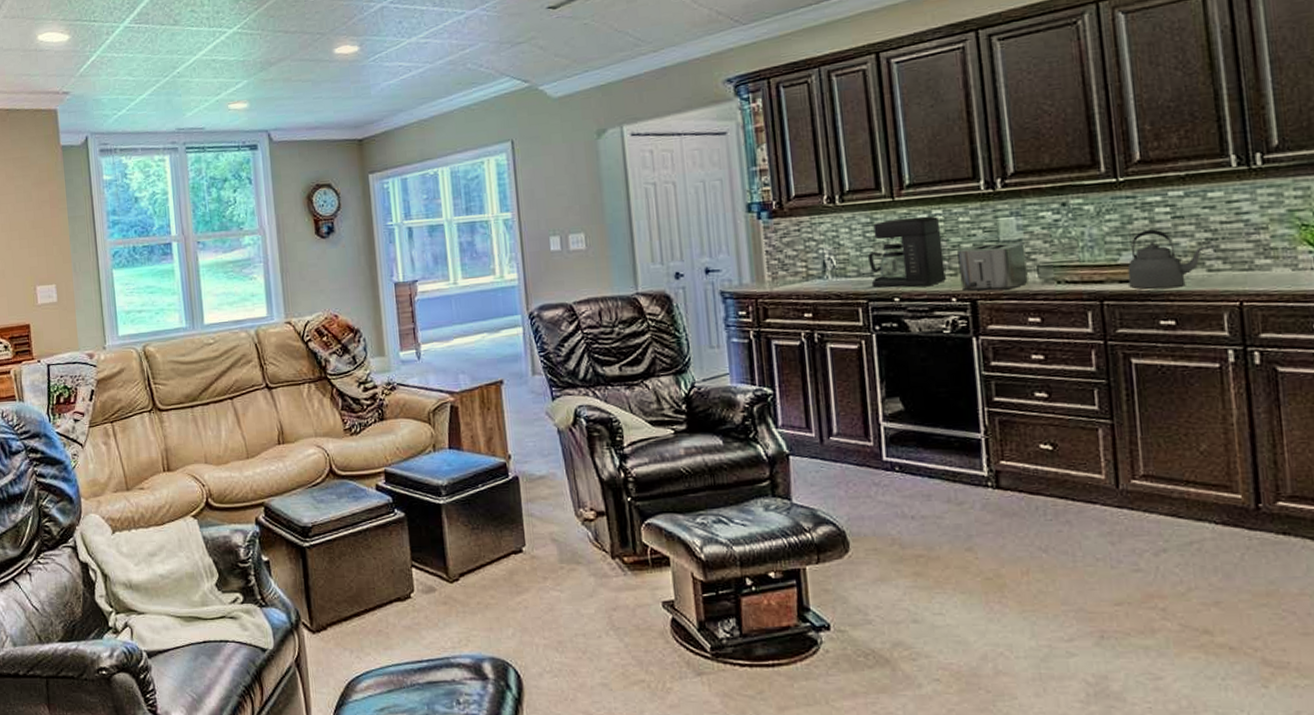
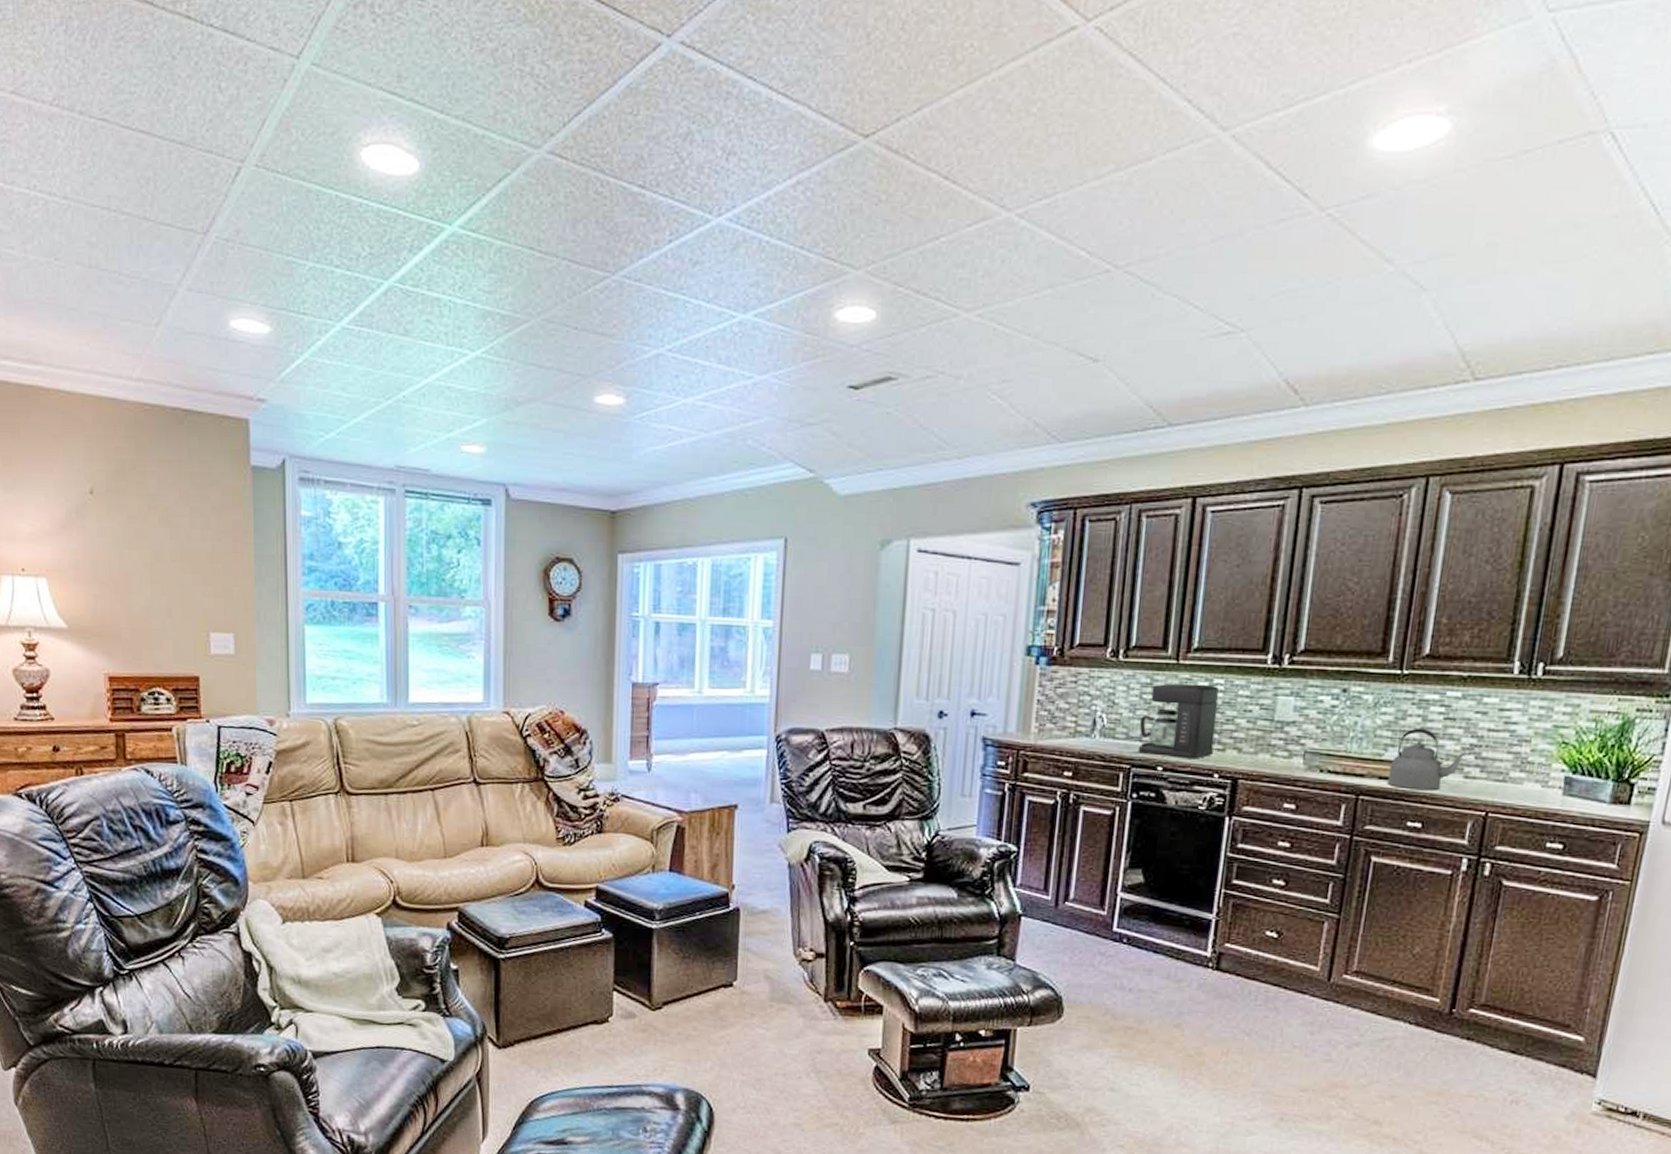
toaster: present [957,242,1028,291] -> none [1226,721,1297,773]

